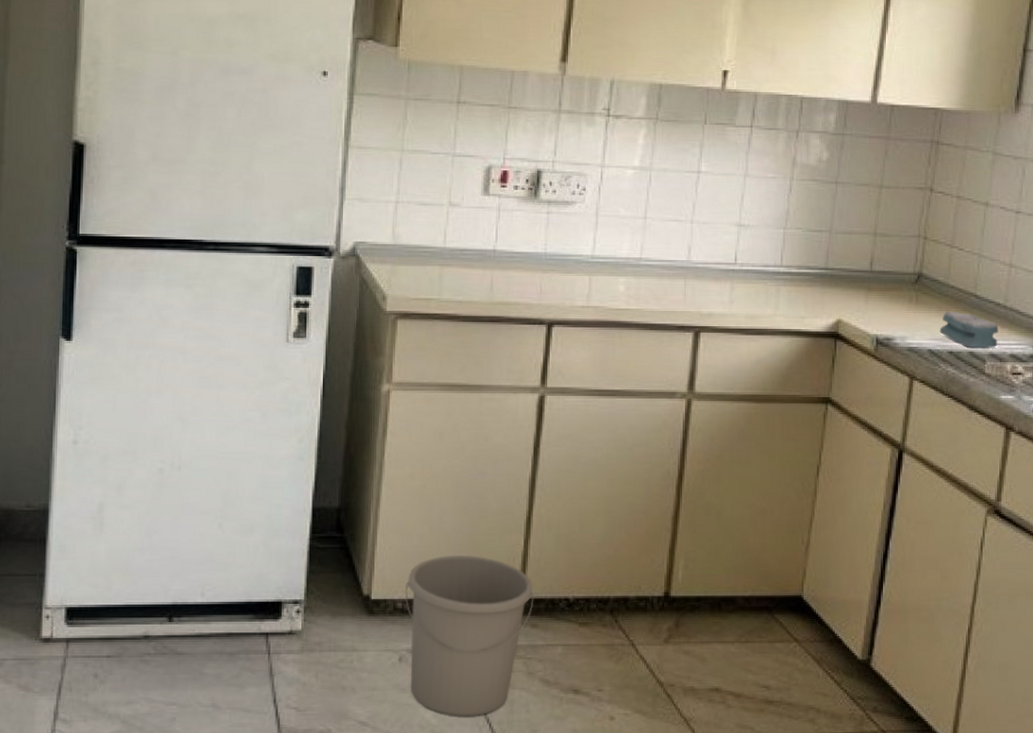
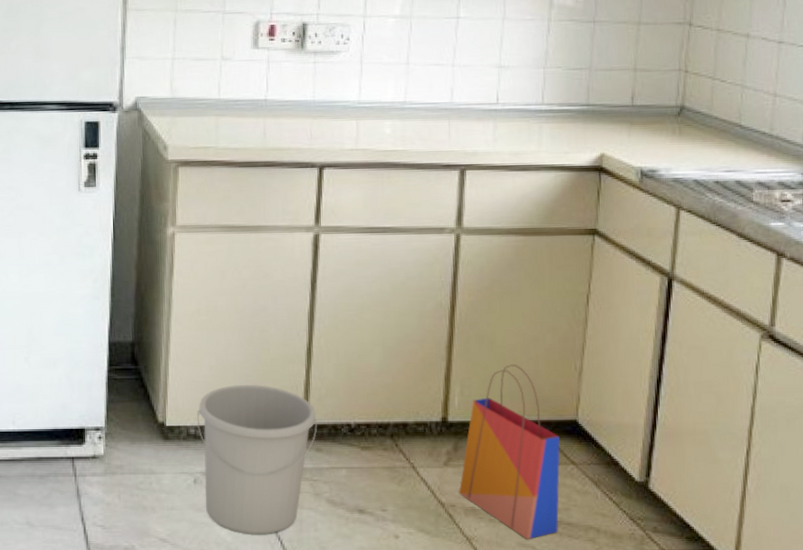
shopping bag: none [678,537,783,720] -> present [459,364,560,539]
sponge: present [939,311,999,349] -> none [704,142,765,177]

